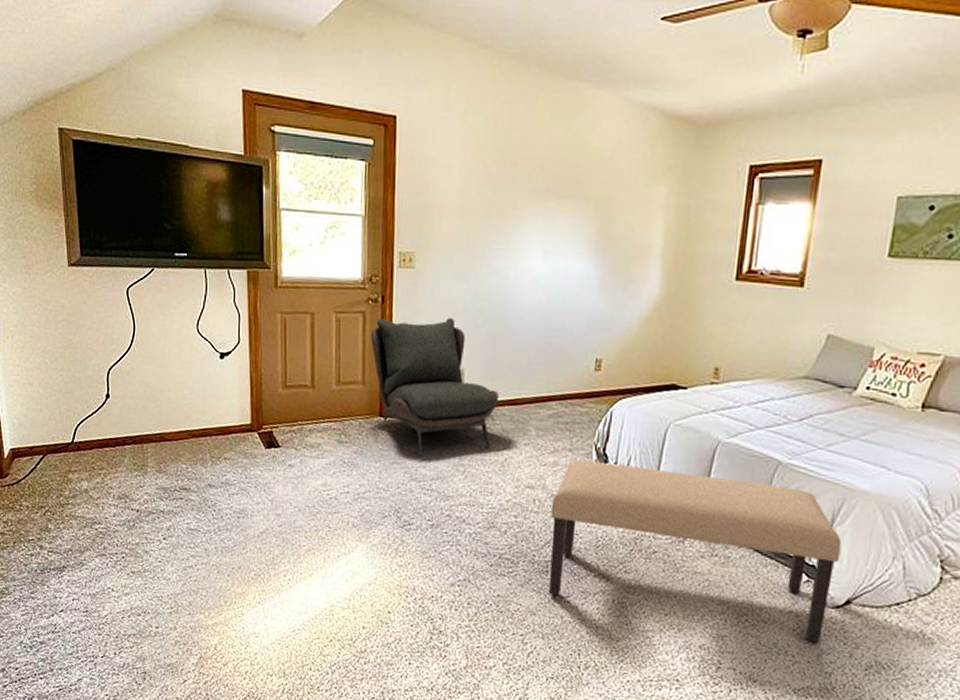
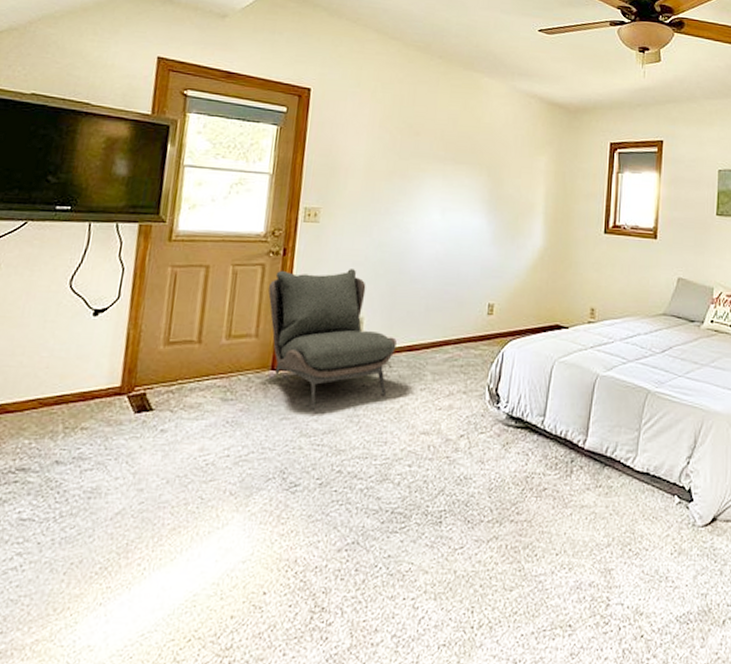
bench: present [548,460,842,644] -> none [441,401,704,565]

